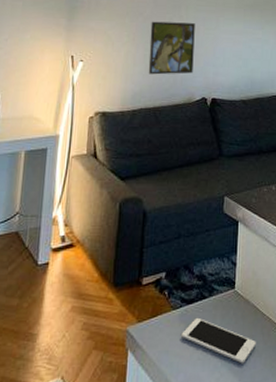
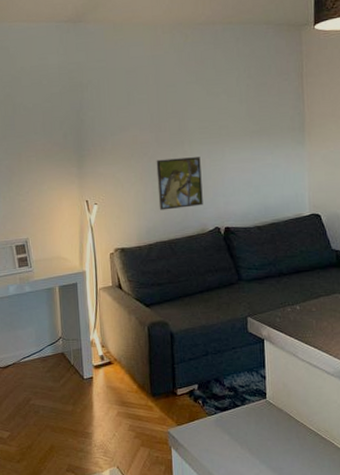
cell phone: present [181,317,256,364] -> none [219,422,292,463]

